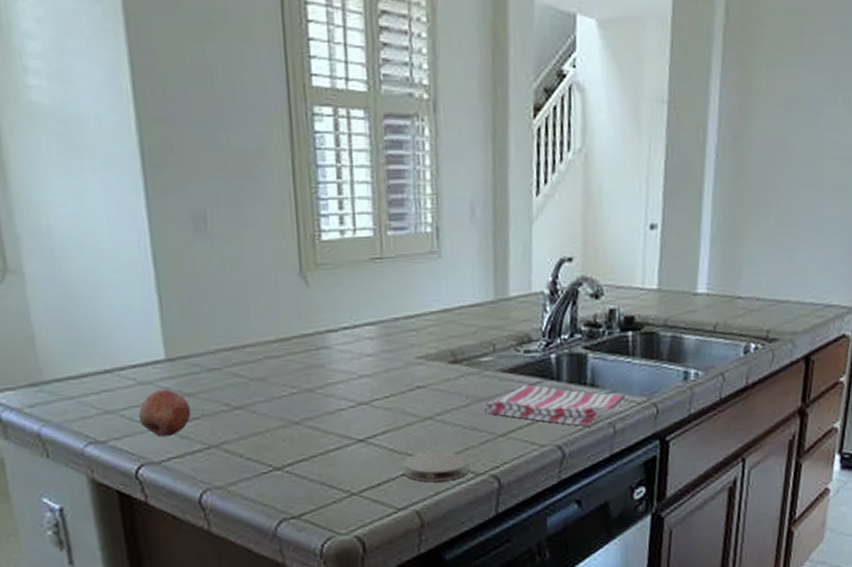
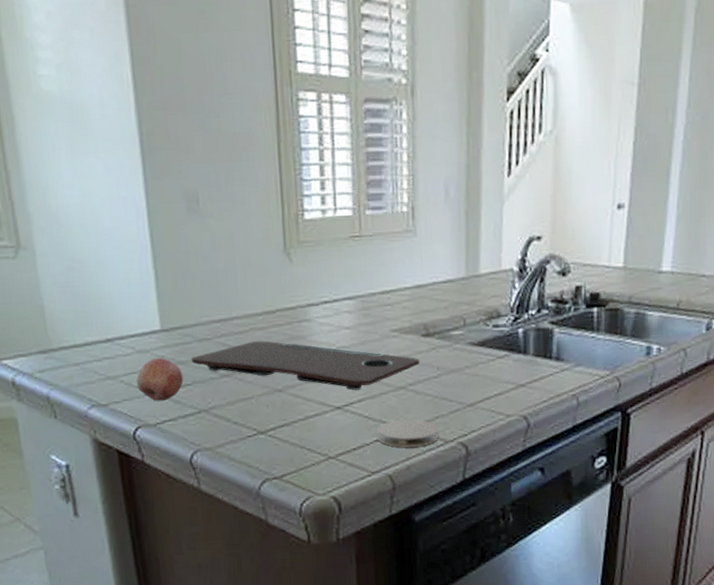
cutting board: none [199,370,447,422] -> present [191,341,419,390]
dish towel: present [483,384,626,426] -> none [453,357,590,398]

